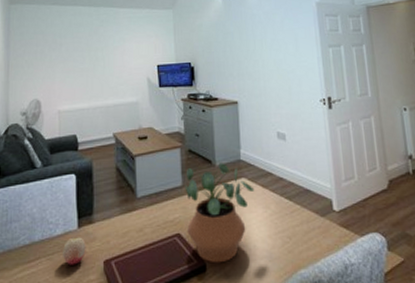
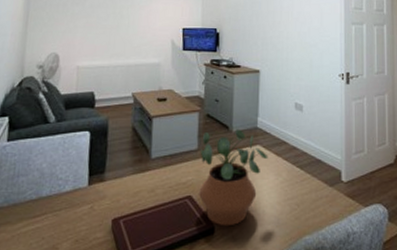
fruit: present [63,237,86,265] -> none [70,194,95,222]

